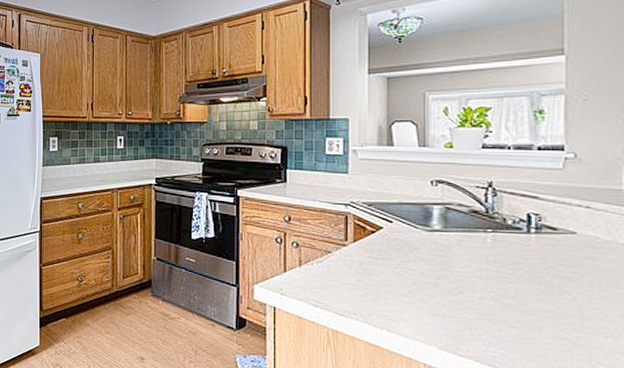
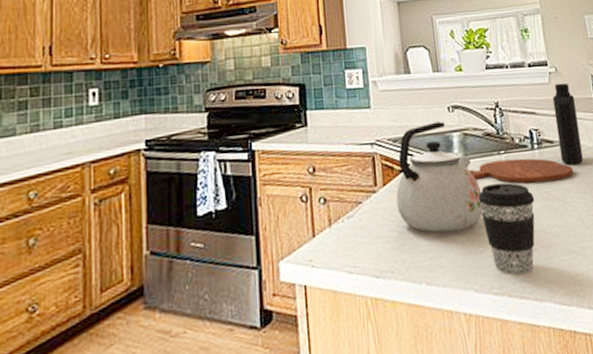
kettle: none [366,193,459,294] -> present [396,121,483,233]
cutting board: none [446,237,579,267] -> present [468,158,574,183]
coffee cup: none [454,258,523,346] -> present [478,182,535,275]
bottle: none [564,170,595,256] -> present [552,83,583,166]

